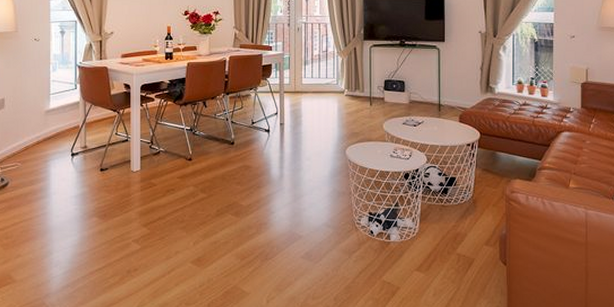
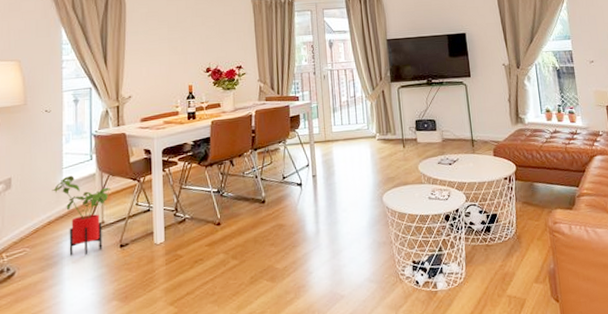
house plant: none [40,102,93,175] -> present [52,175,110,256]

